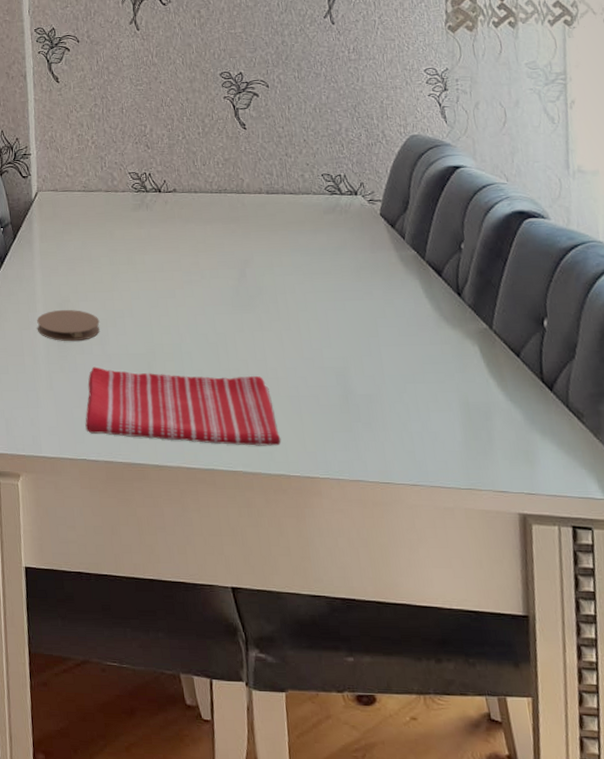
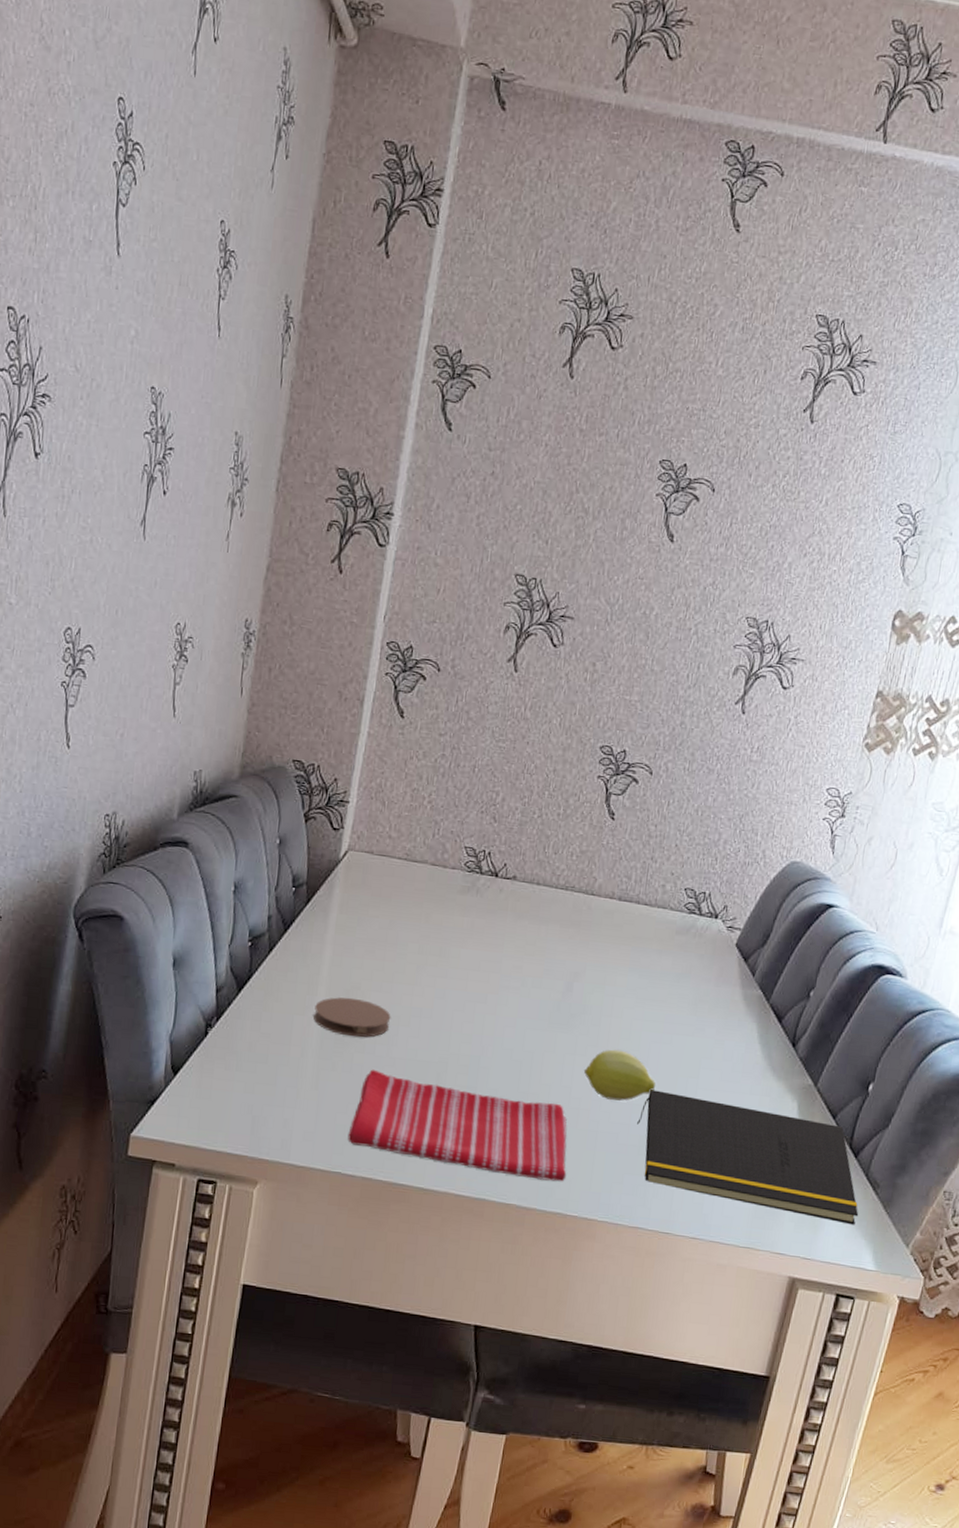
fruit: none [273,321,342,366] -> present [583,1049,656,1101]
notepad: none [333,352,571,456] -> present [637,1090,859,1225]

